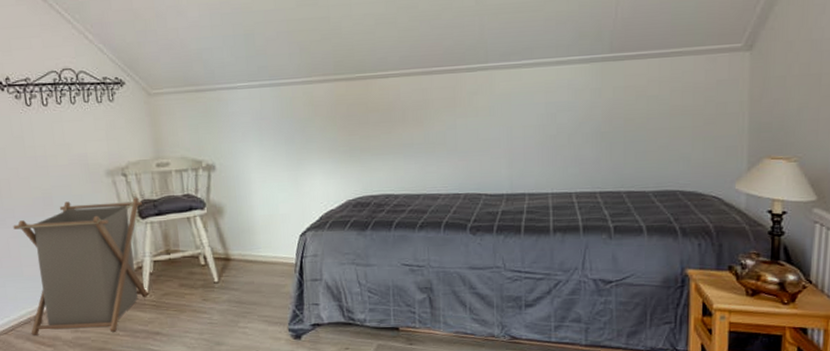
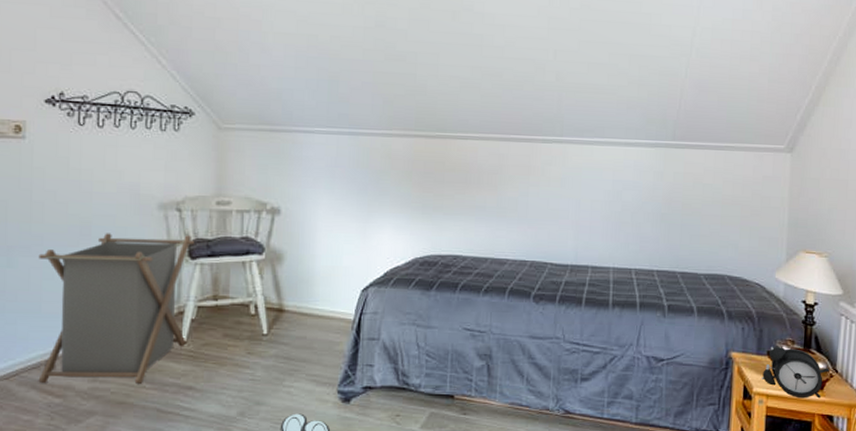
alarm clock: none [722,260,802,312] -> present [761,346,830,399]

